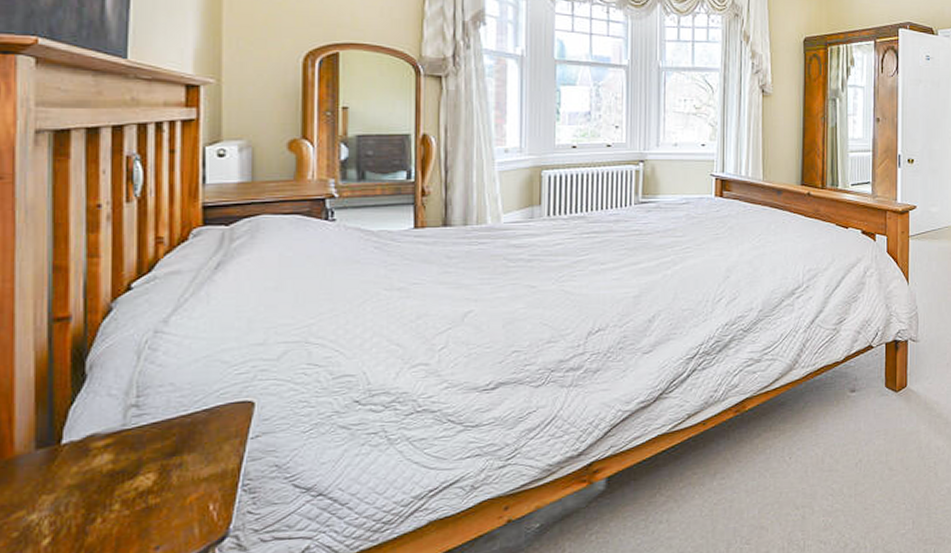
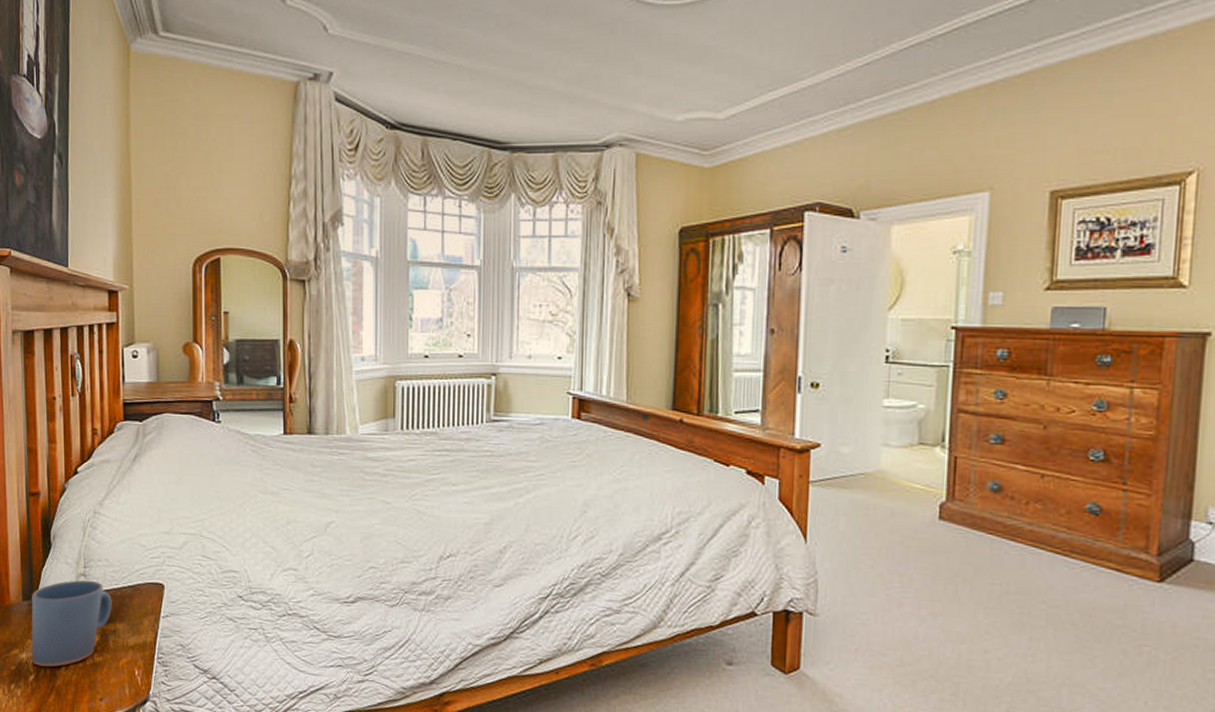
mug: none [48,410,178,526] -> present [31,580,112,668]

